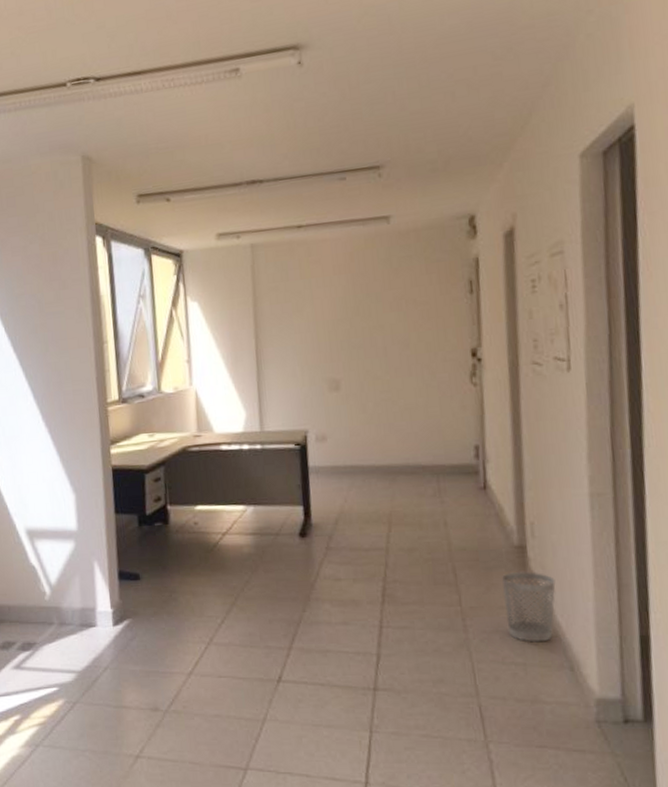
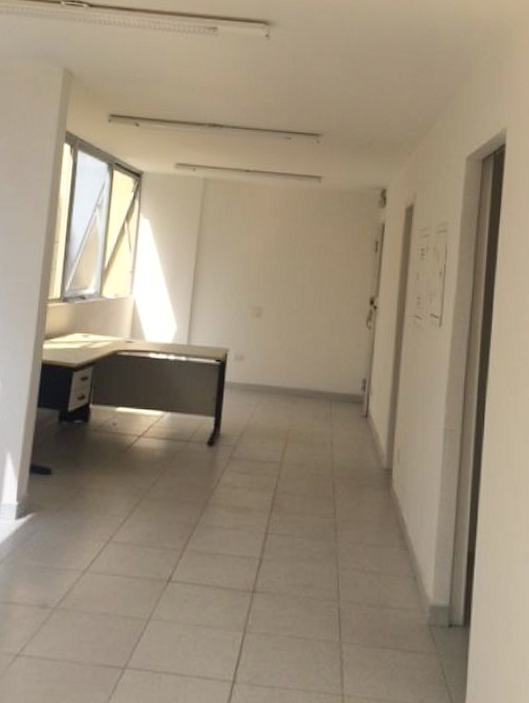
wastebasket: present [502,572,556,643] -> none [369,491,411,554]

